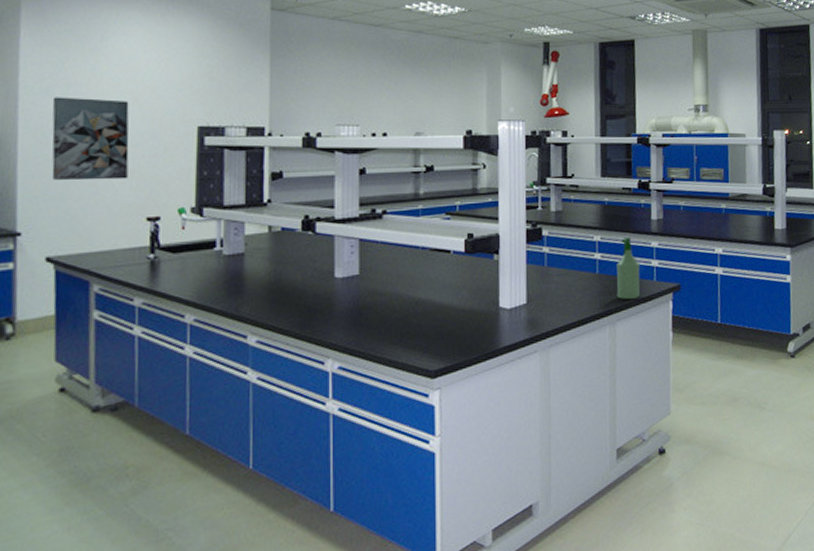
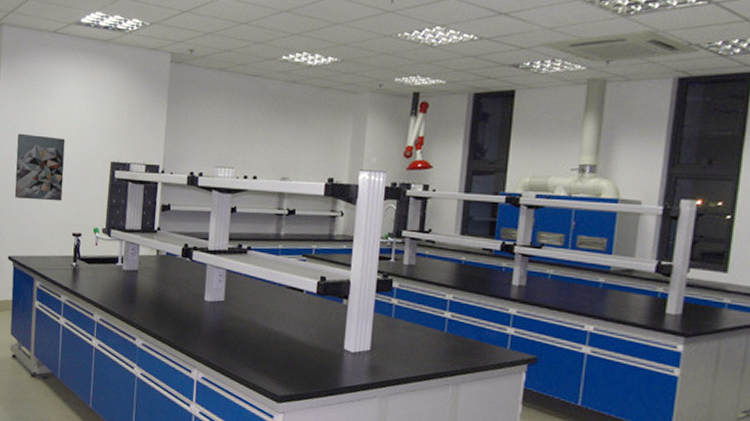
spray bottle: present [616,236,640,299] -> none [464,299,493,364]

